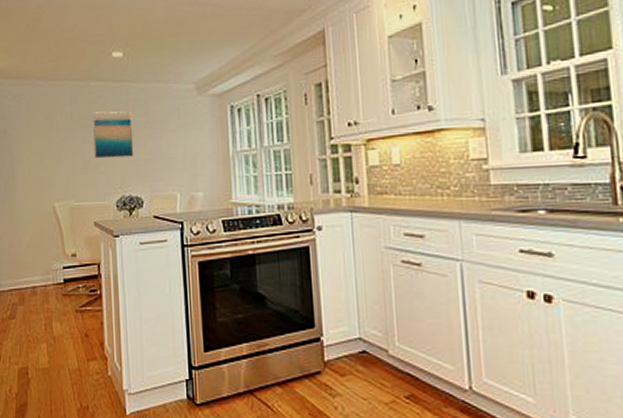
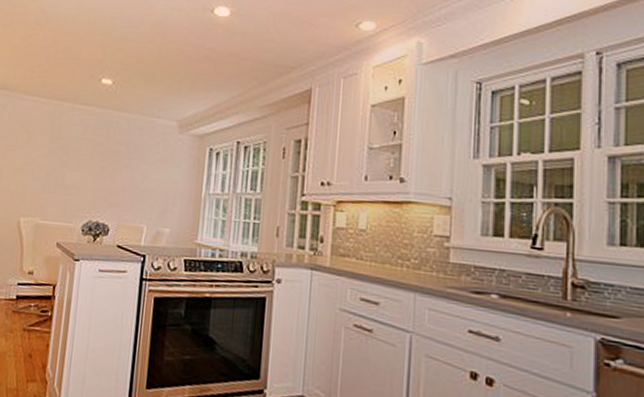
wall art: present [93,111,134,159] -> none [67,134,112,184]

